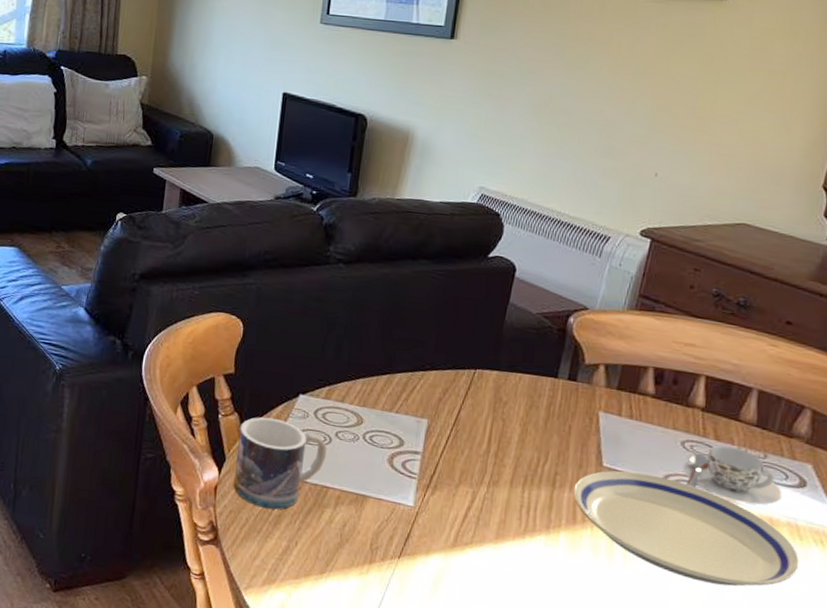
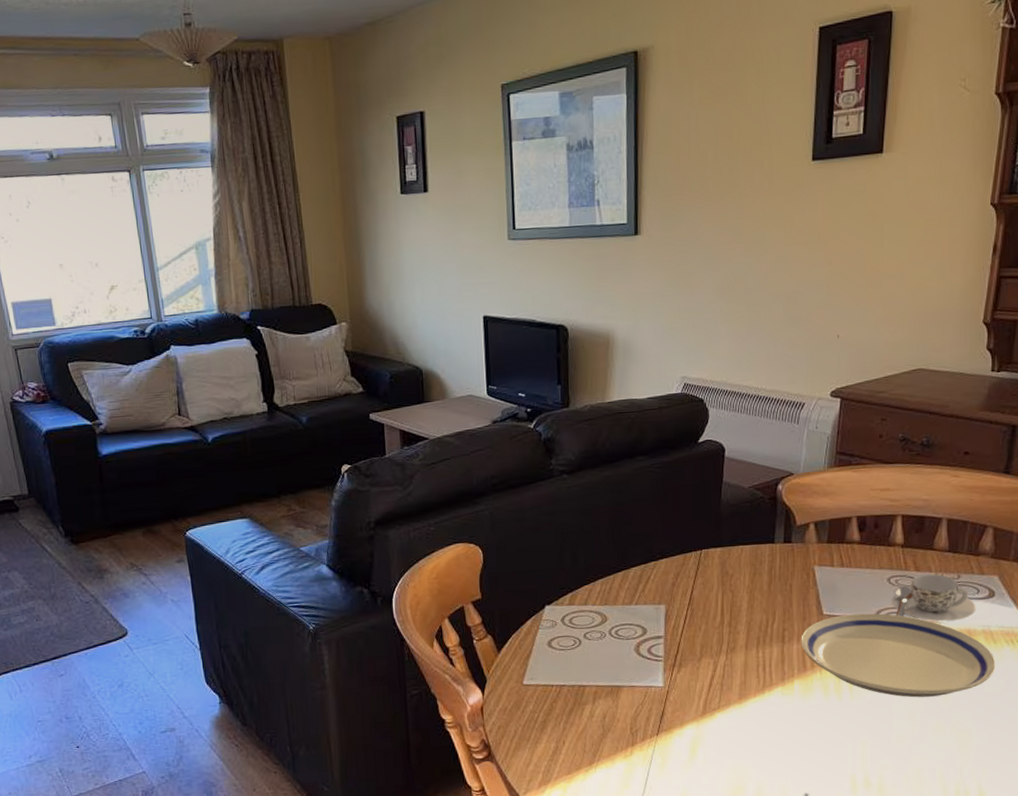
mug: present [233,417,327,510] -> none [495,632,578,718]

